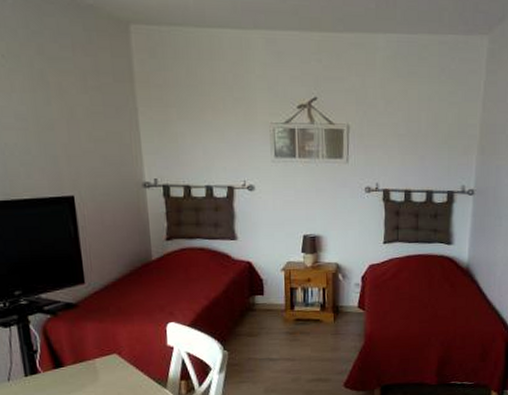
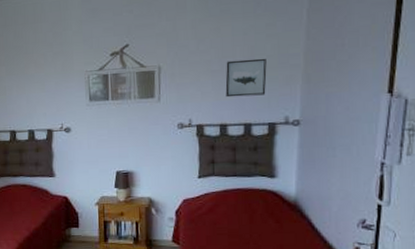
wall art: none [410,126,448,163] -> present [225,58,267,98]

